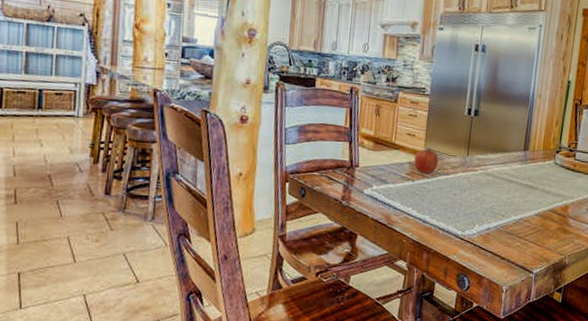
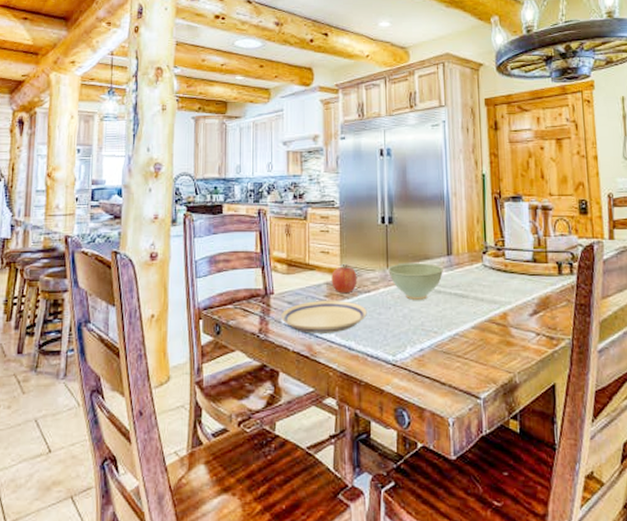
plate: none [364,177,444,207] -> present [281,301,367,334]
bowl: none [468,153,518,187] -> present [388,262,443,300]

